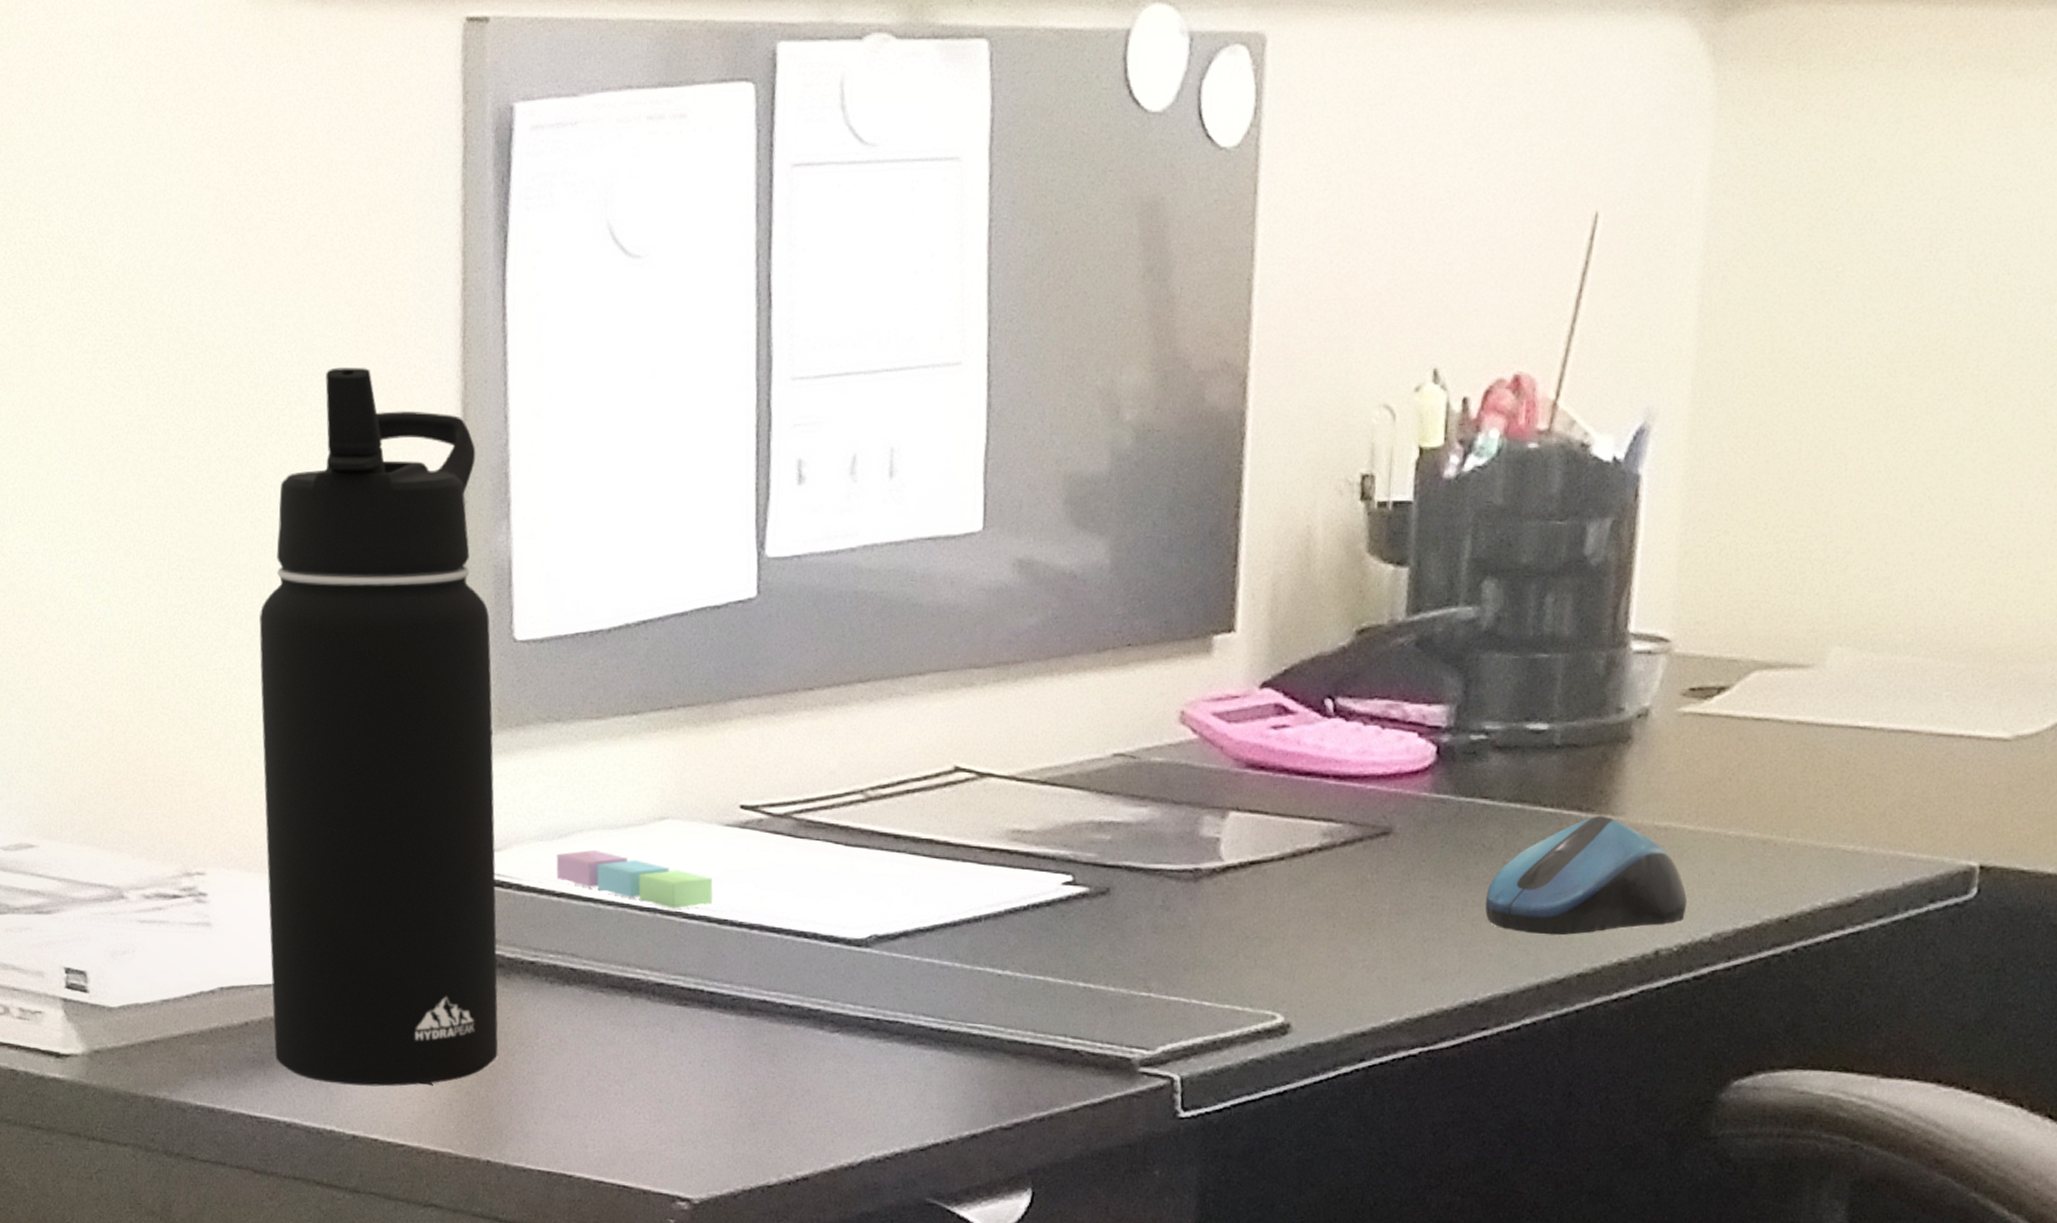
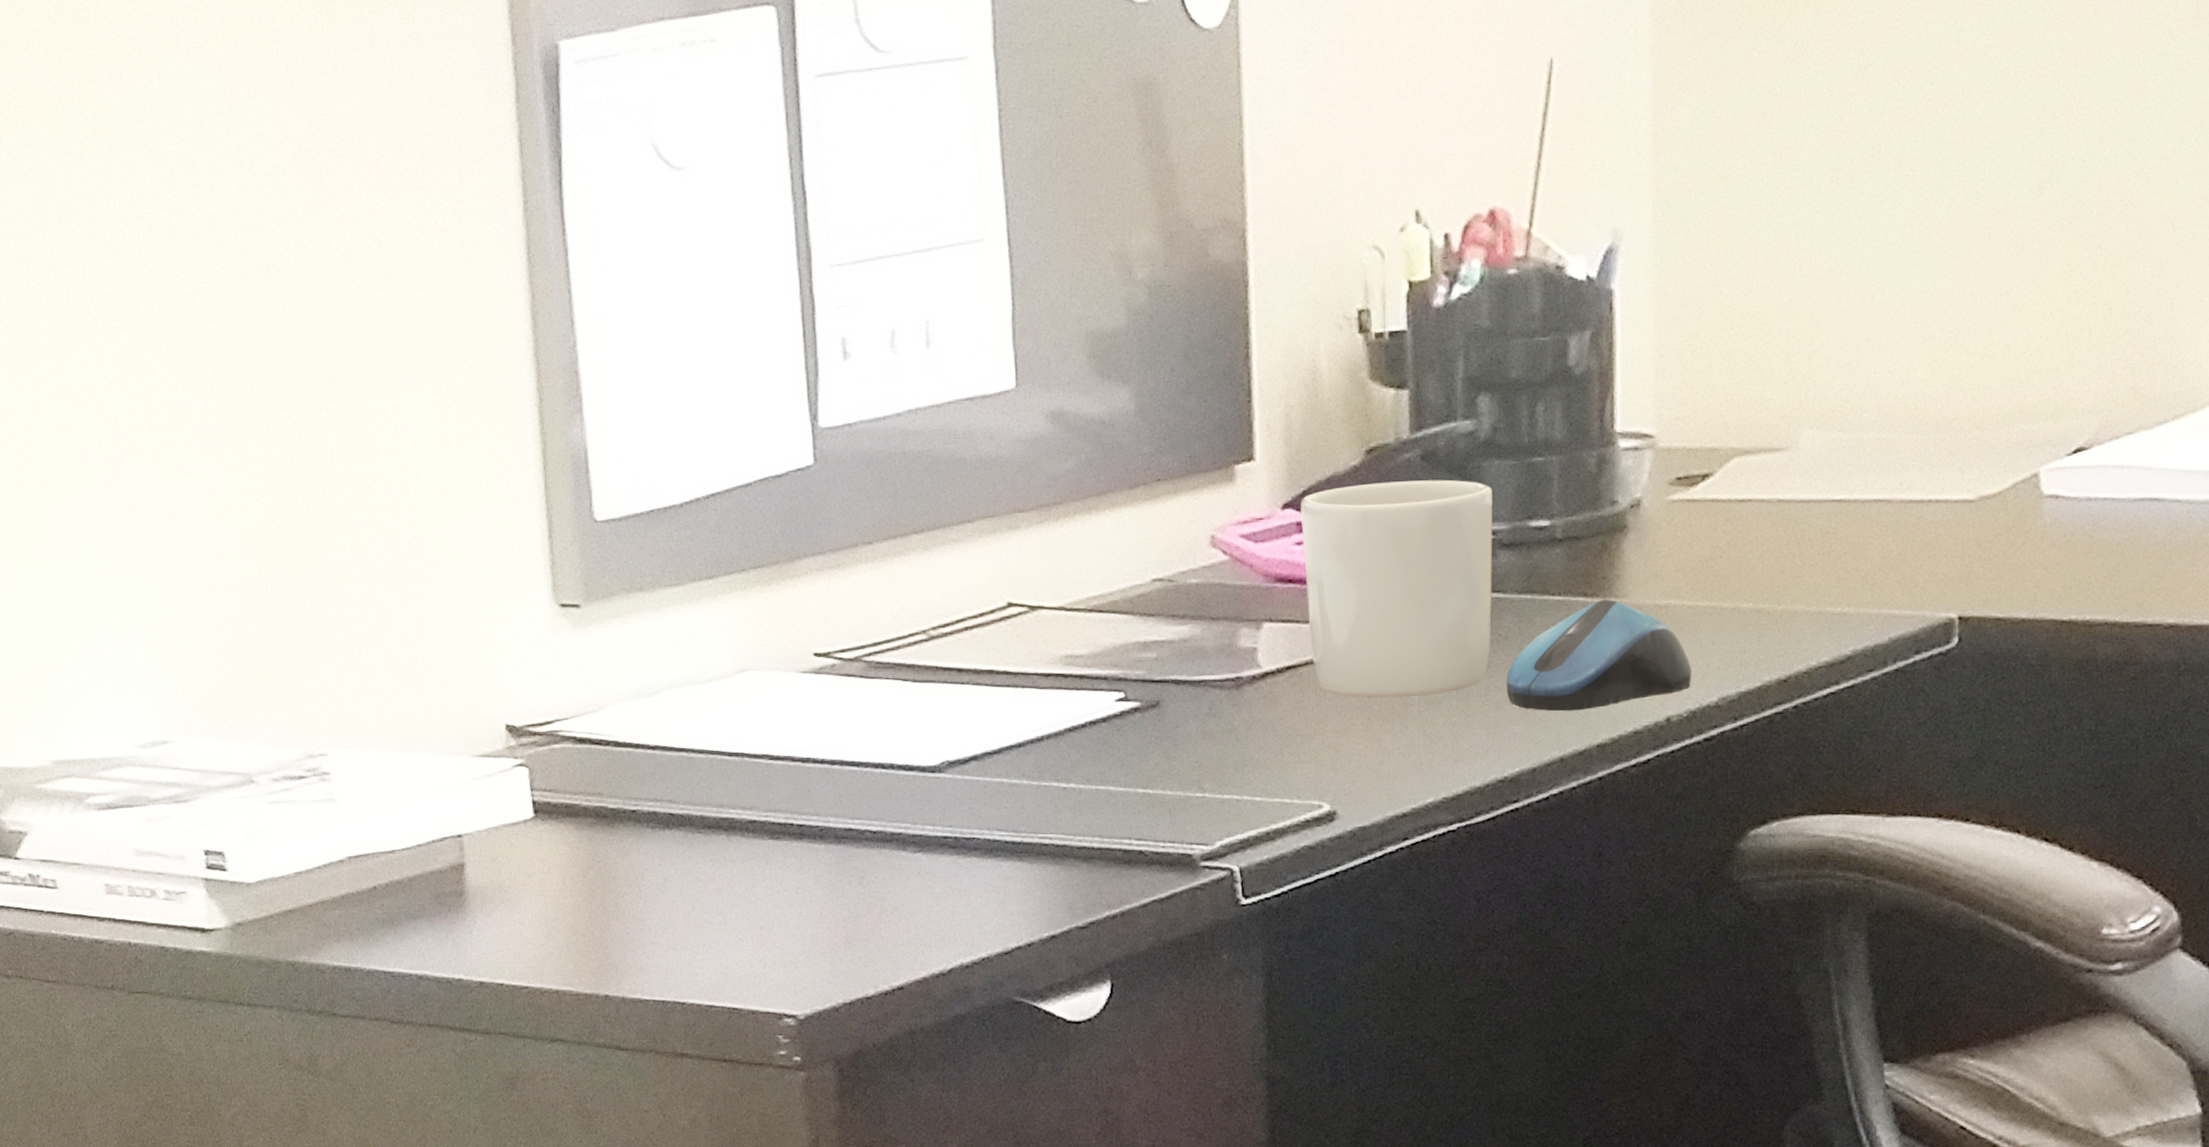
water bottle: present [259,367,498,1087] -> none [360,288,608,937]
sticky notes: present [556,849,713,909] -> none [648,704,794,752]
mug: none [1277,667,1490,906] -> present [1300,479,1492,698]

